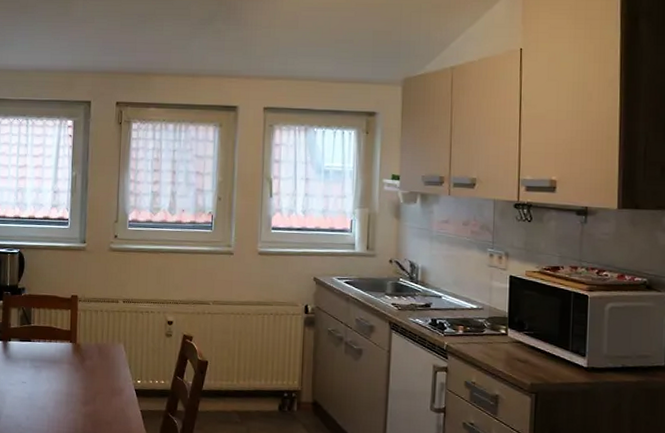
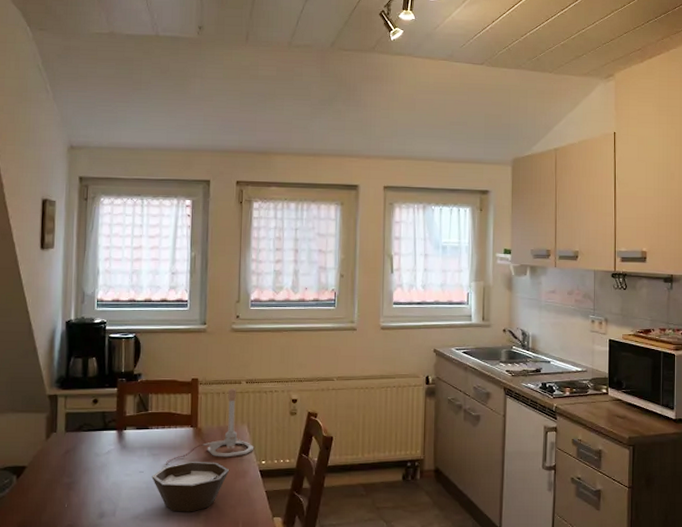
bowl: none [33,376,107,425] -> present [152,462,230,512]
lamp base: none [47,307,130,378] -> present [166,388,254,465]

